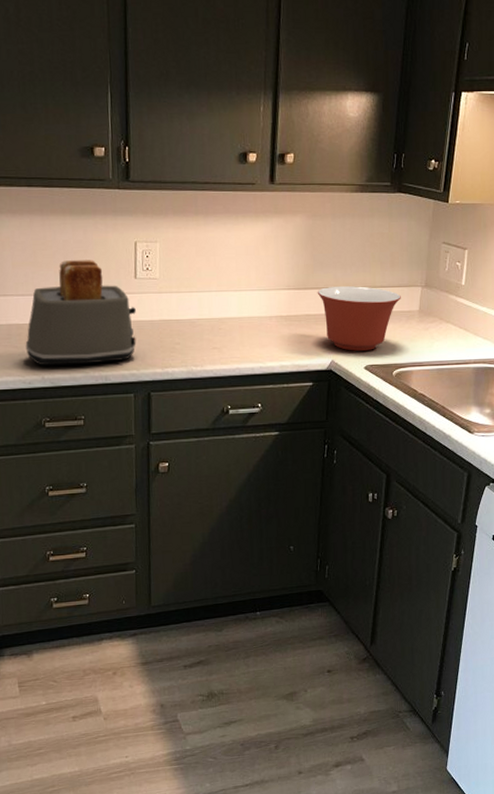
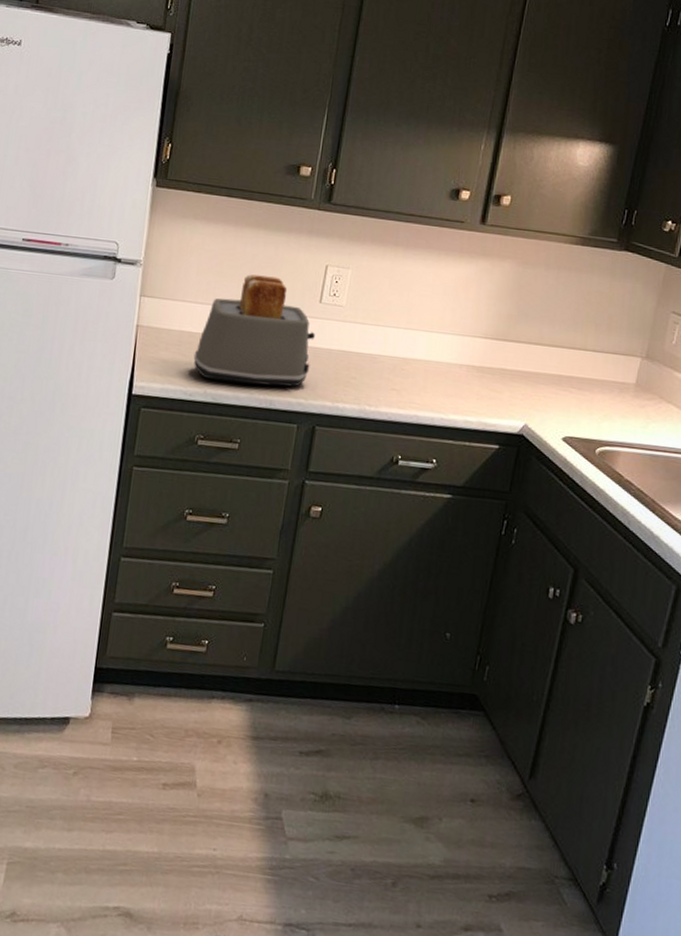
mixing bowl: present [317,286,401,351] -> none [517,342,616,420]

